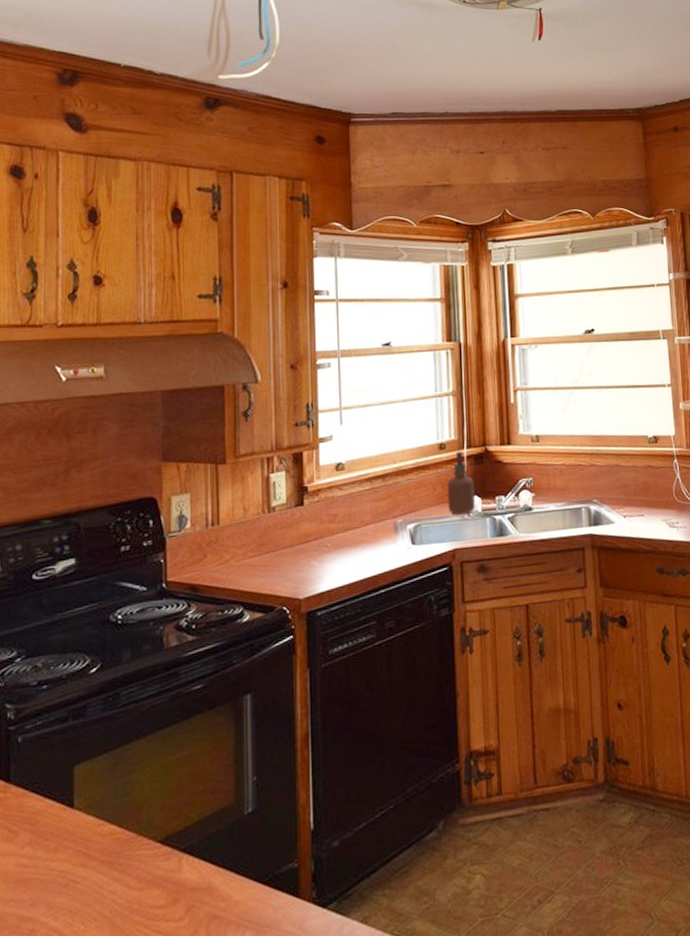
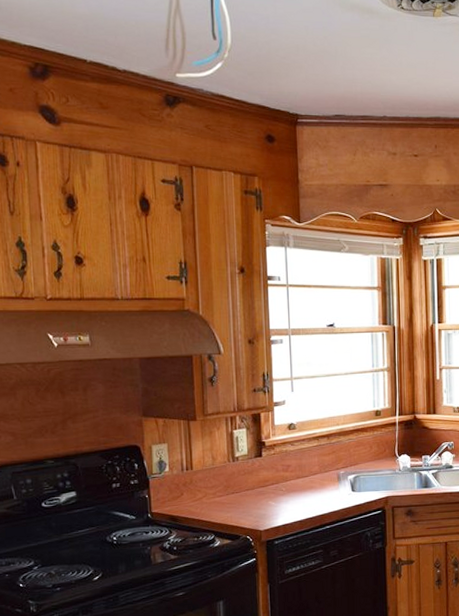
soap dispenser: present [447,451,475,515] -> none [382,418,405,469]

